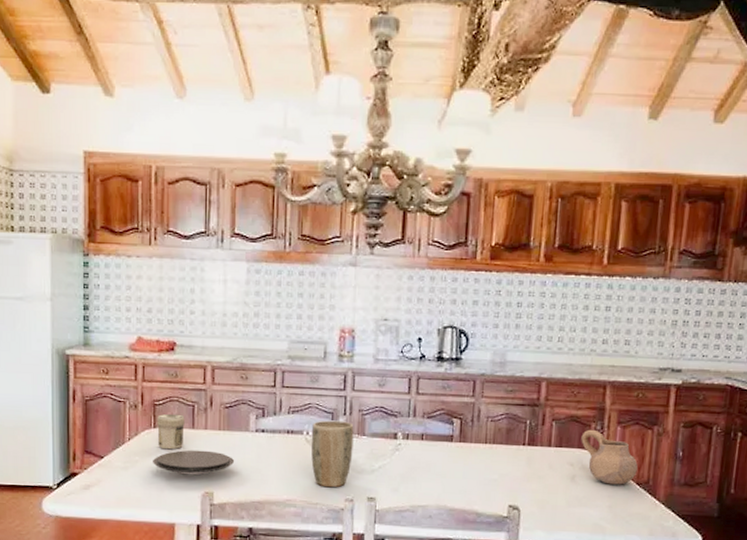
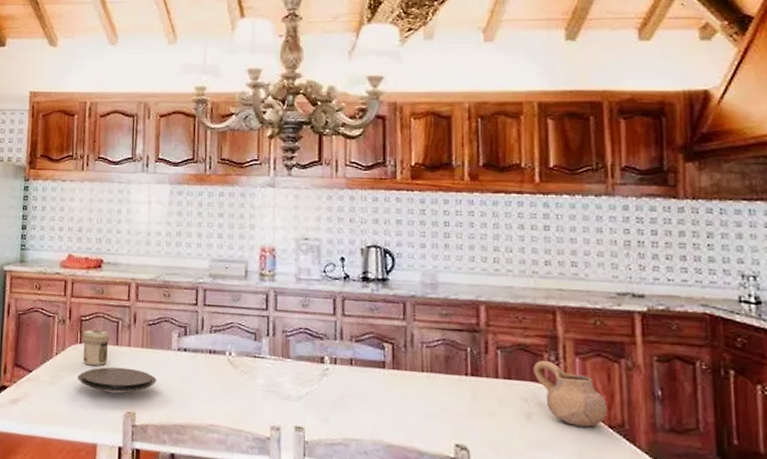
plant pot: present [311,420,354,488] -> none [233,340,278,414]

